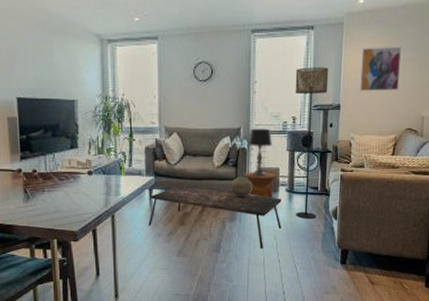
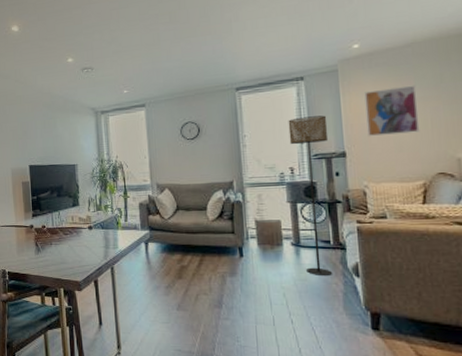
coffee table: present [148,185,282,250] -> none [146,239,290,308]
decorative sphere: present [230,176,252,197] -> none [227,230,252,251]
side table: present [244,171,277,198] -> none [241,224,279,252]
table lamp: present [247,128,272,176] -> none [242,180,269,229]

